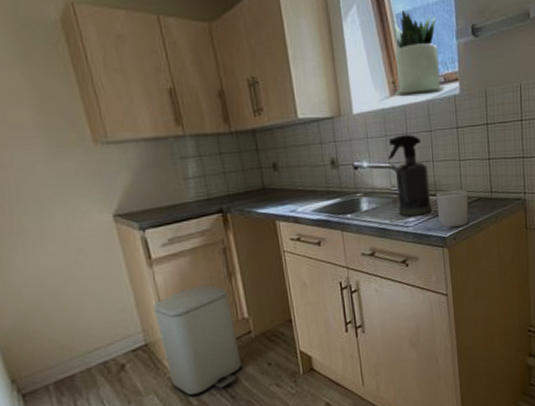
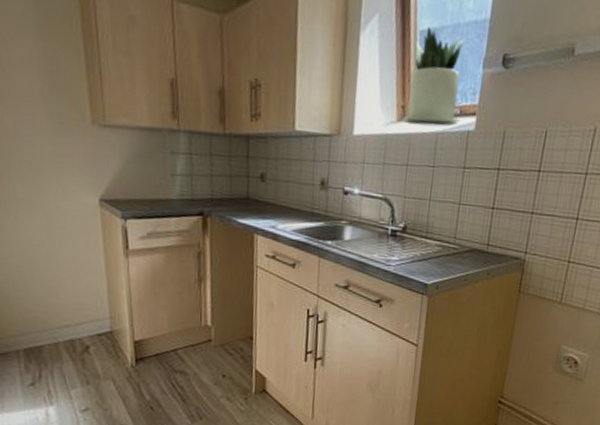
pedal bin: present [153,283,242,398] -> none [123,284,197,392]
spray bottle: present [388,134,432,217] -> none [382,165,423,256]
mug: present [436,189,469,228] -> none [423,234,462,276]

